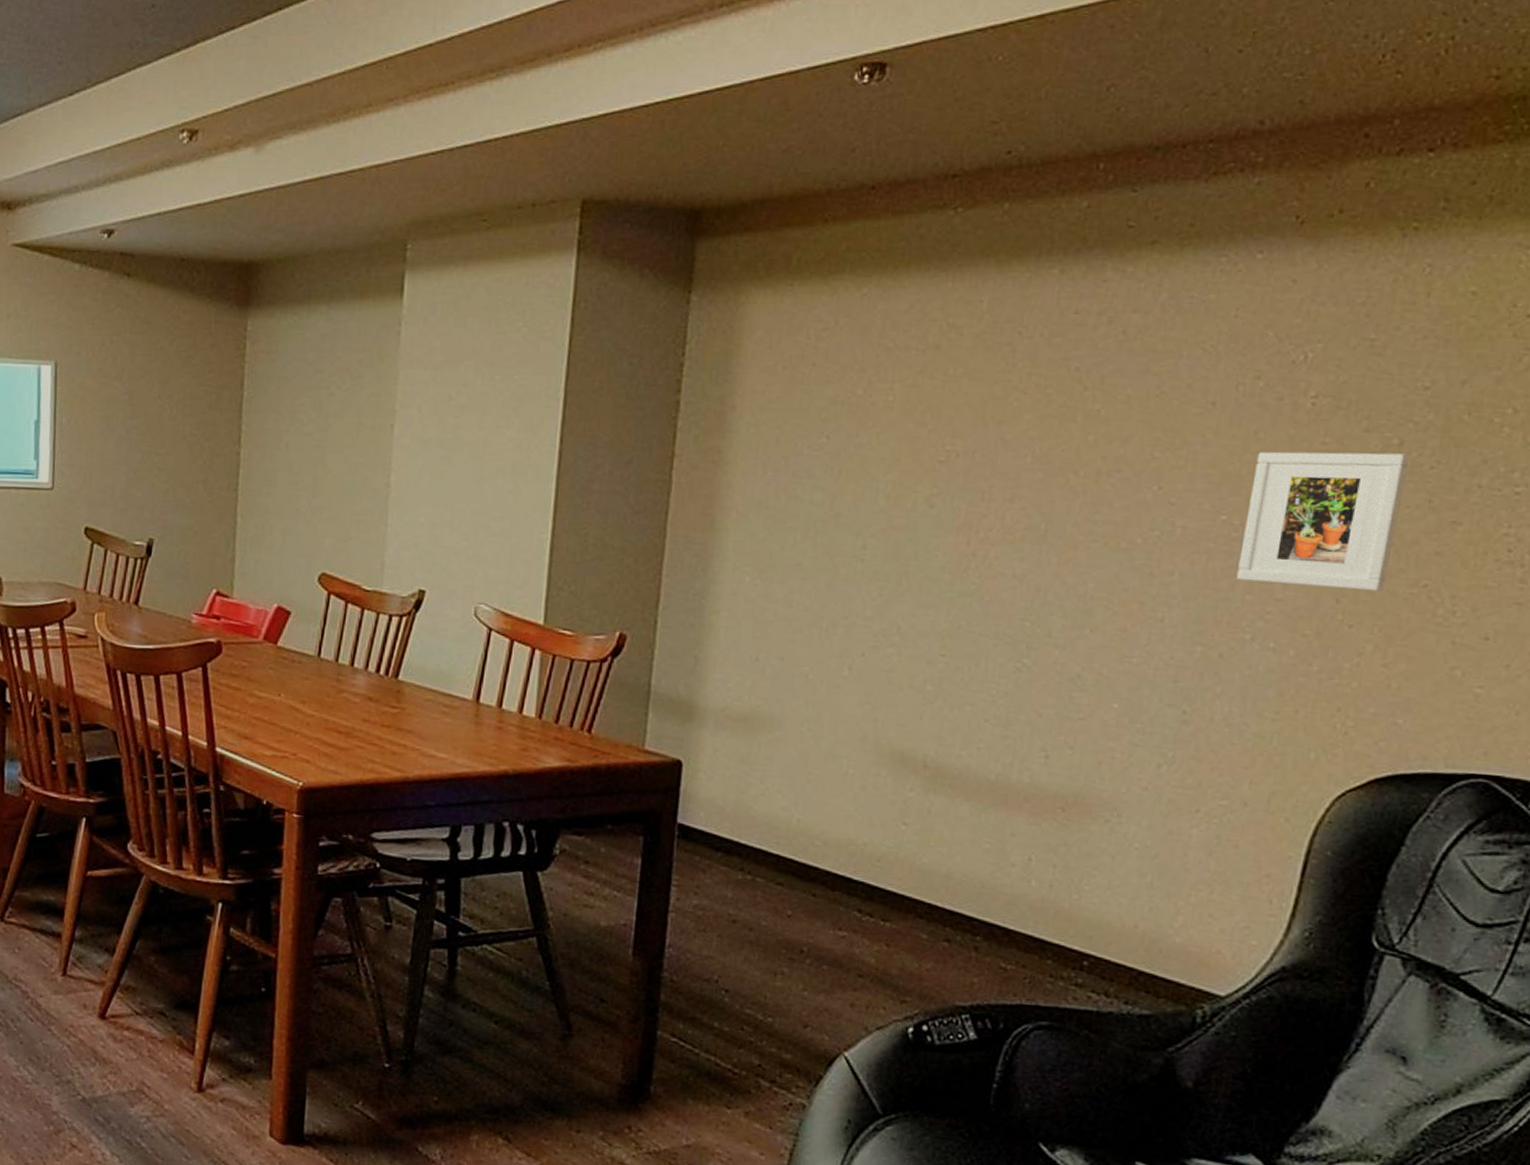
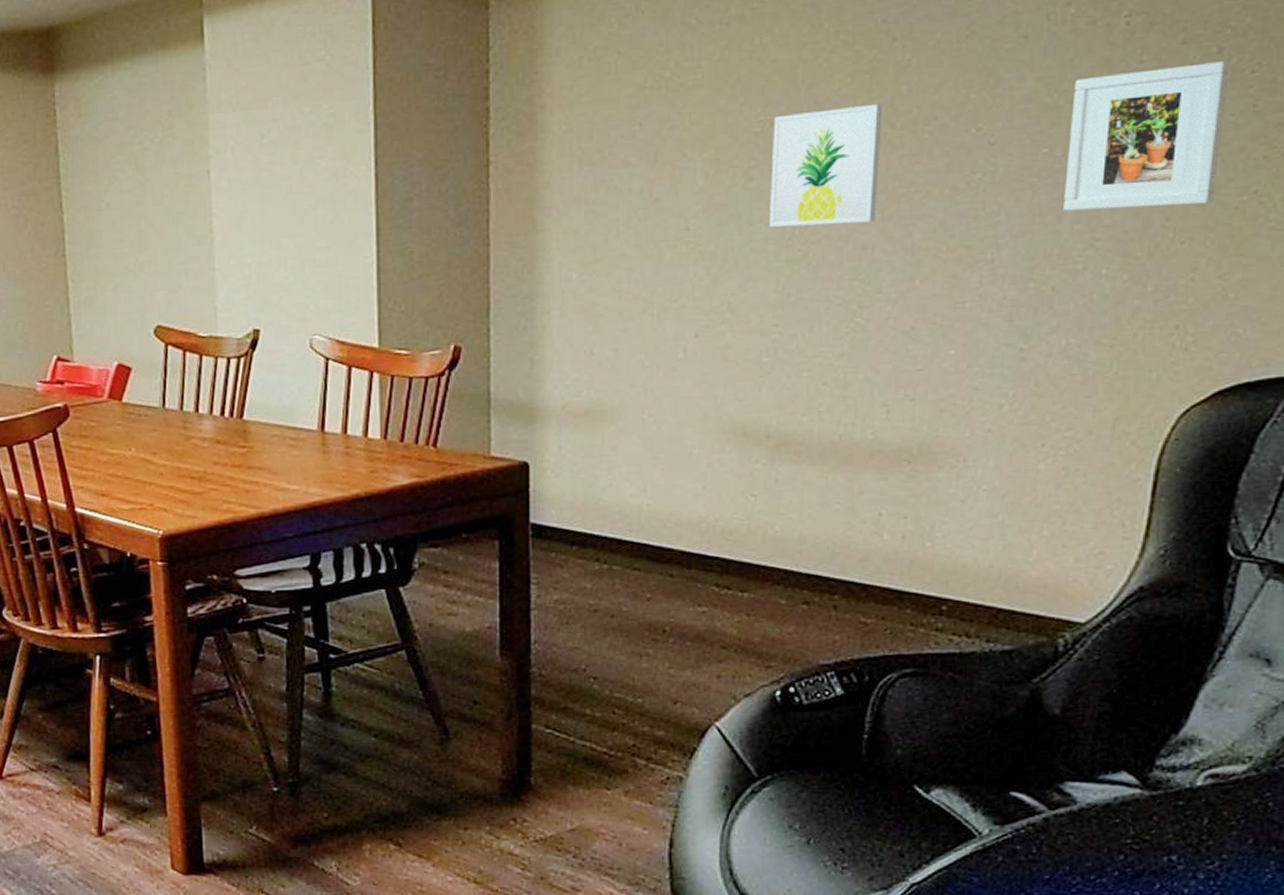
wall art: none [946,448,1069,565] -> present [769,103,883,227]

